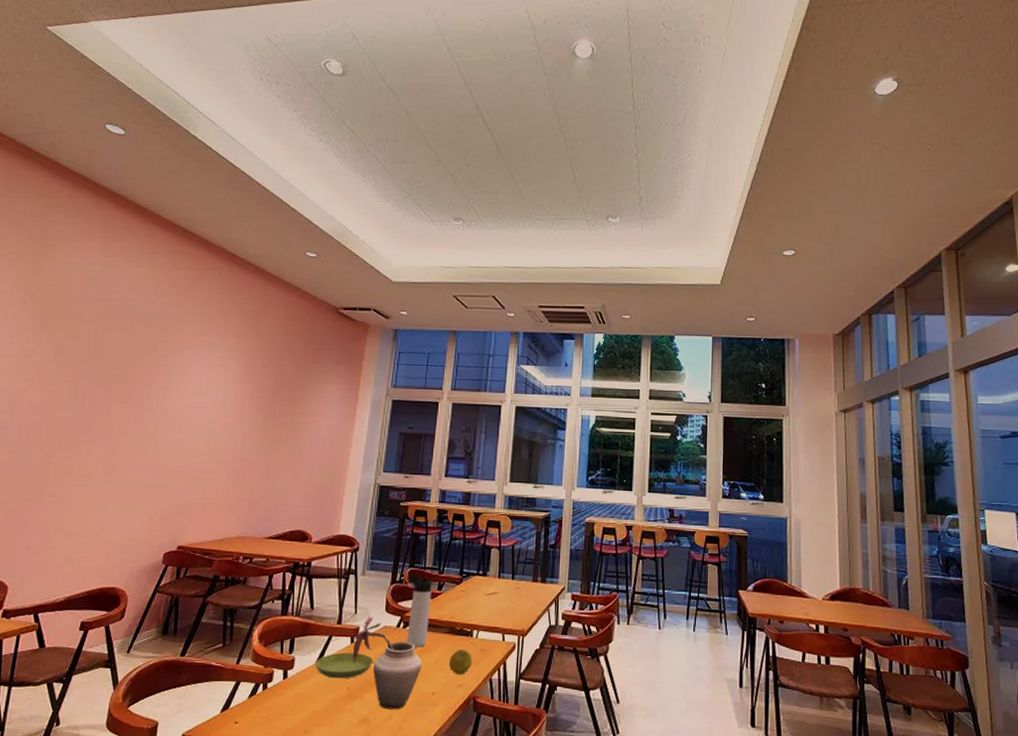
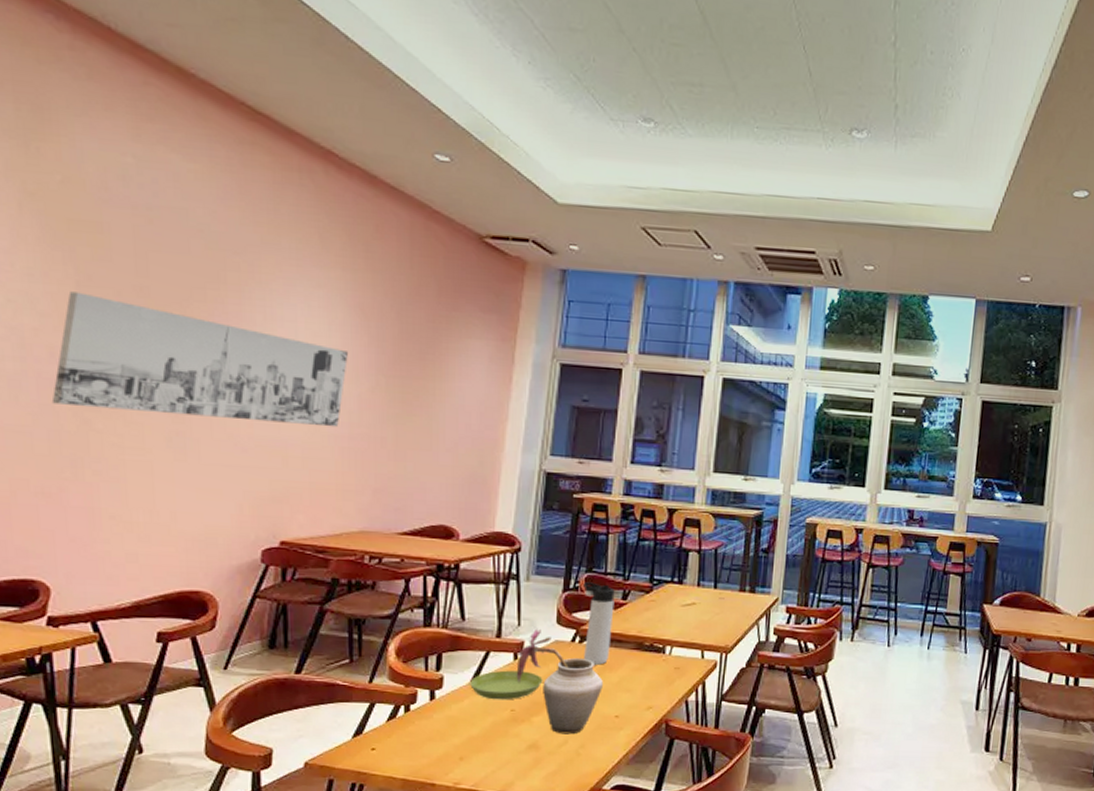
wall art: none [27,362,237,455] -> present [51,291,348,427]
fruit: present [448,649,473,675] -> none [635,667,665,696]

